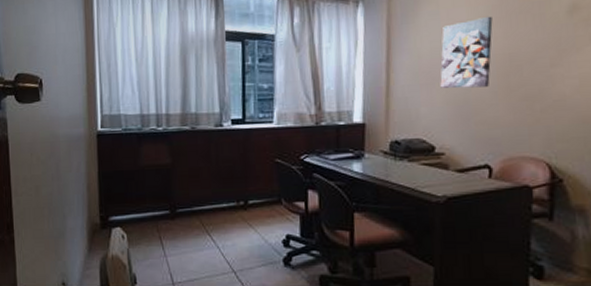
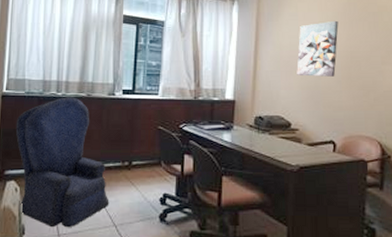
armchair: none [115,131,226,276] -> present [15,97,109,228]

